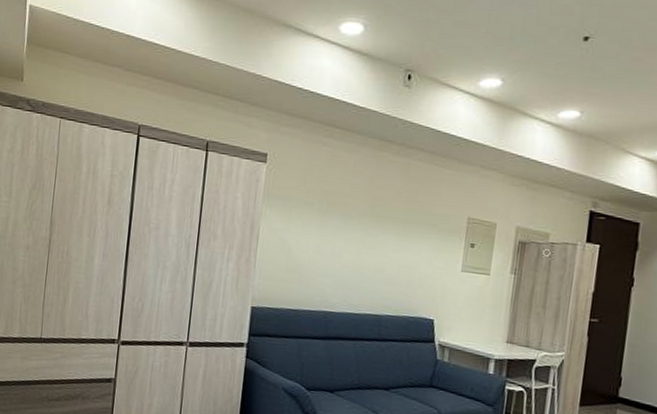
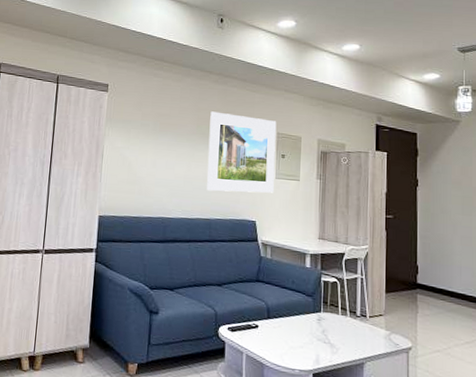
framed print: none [378,189,468,288] -> present [207,111,277,193]

